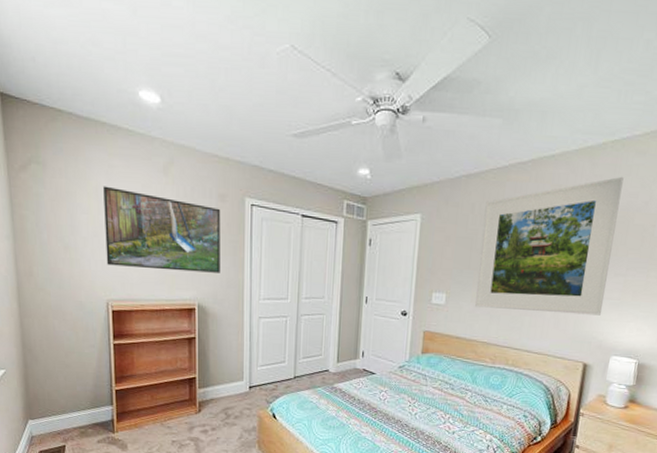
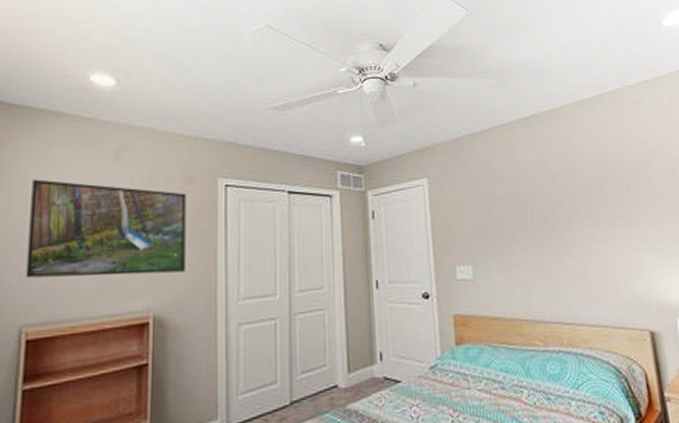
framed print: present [475,176,624,316] -> none [496,124,652,278]

